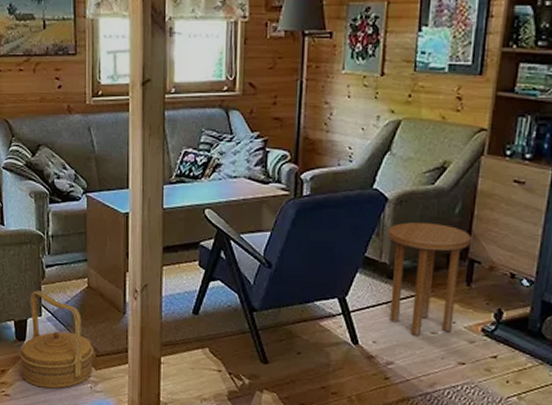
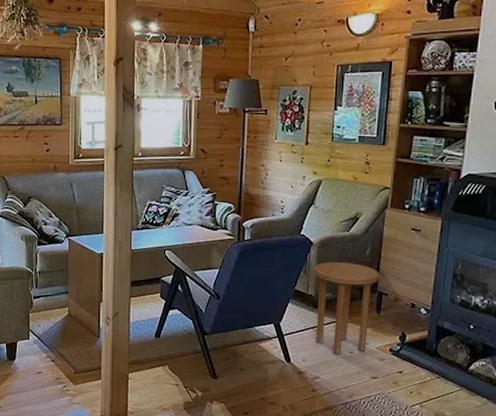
basket: present [19,290,94,389] -> none [10,318,73,401]

